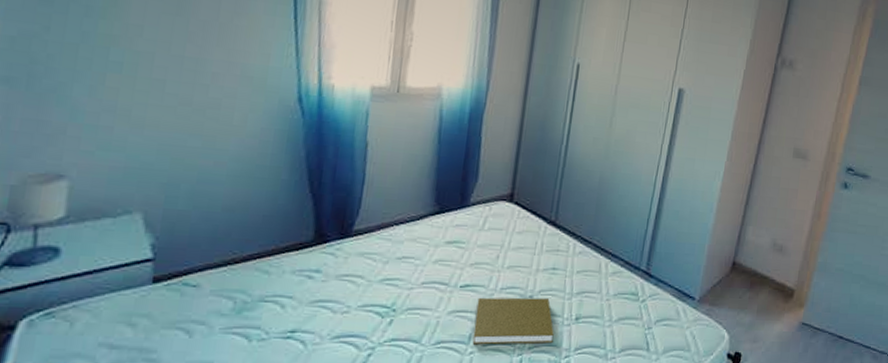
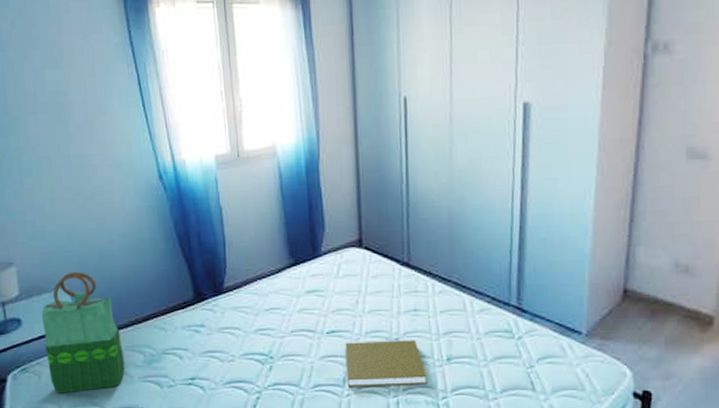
tote bag: none [88,194,207,346] -> present [42,271,125,393]

